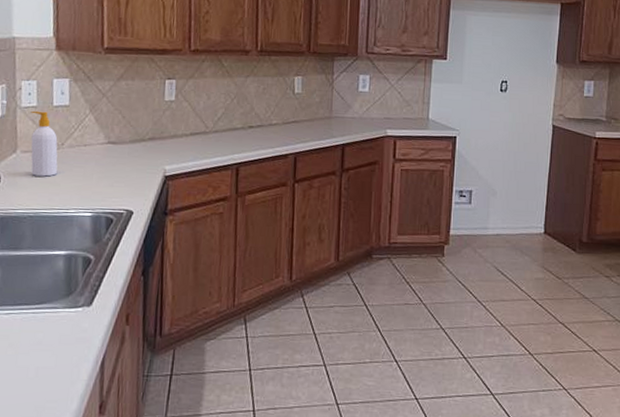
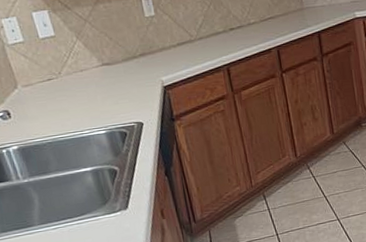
soap bottle: present [30,110,58,177] -> none [19,45,63,107]

